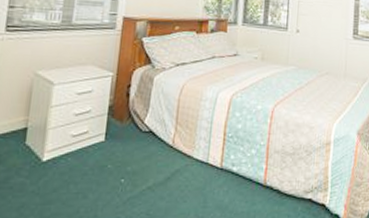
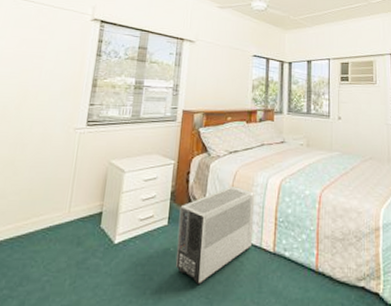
air purifier: none [114,101,202,202] -> present [176,187,254,285]

